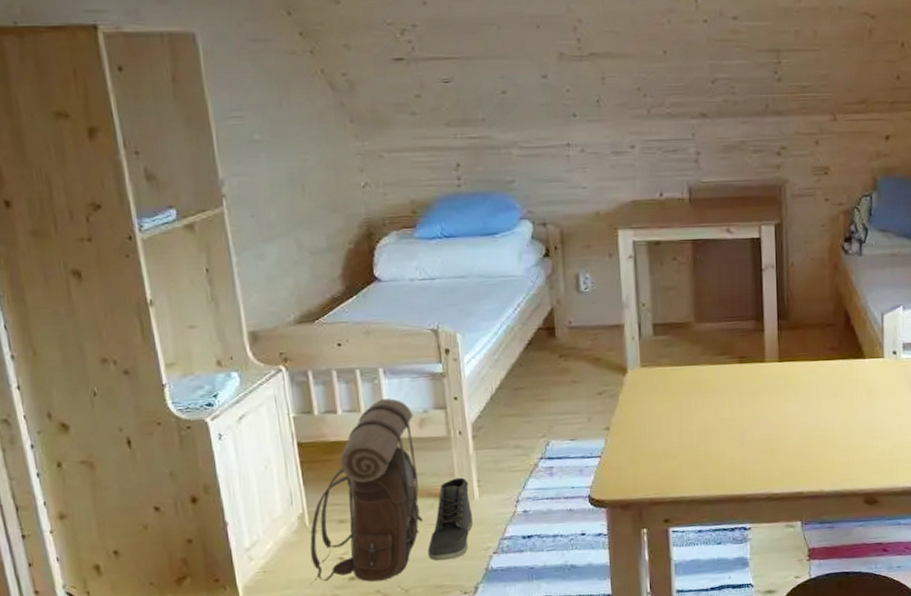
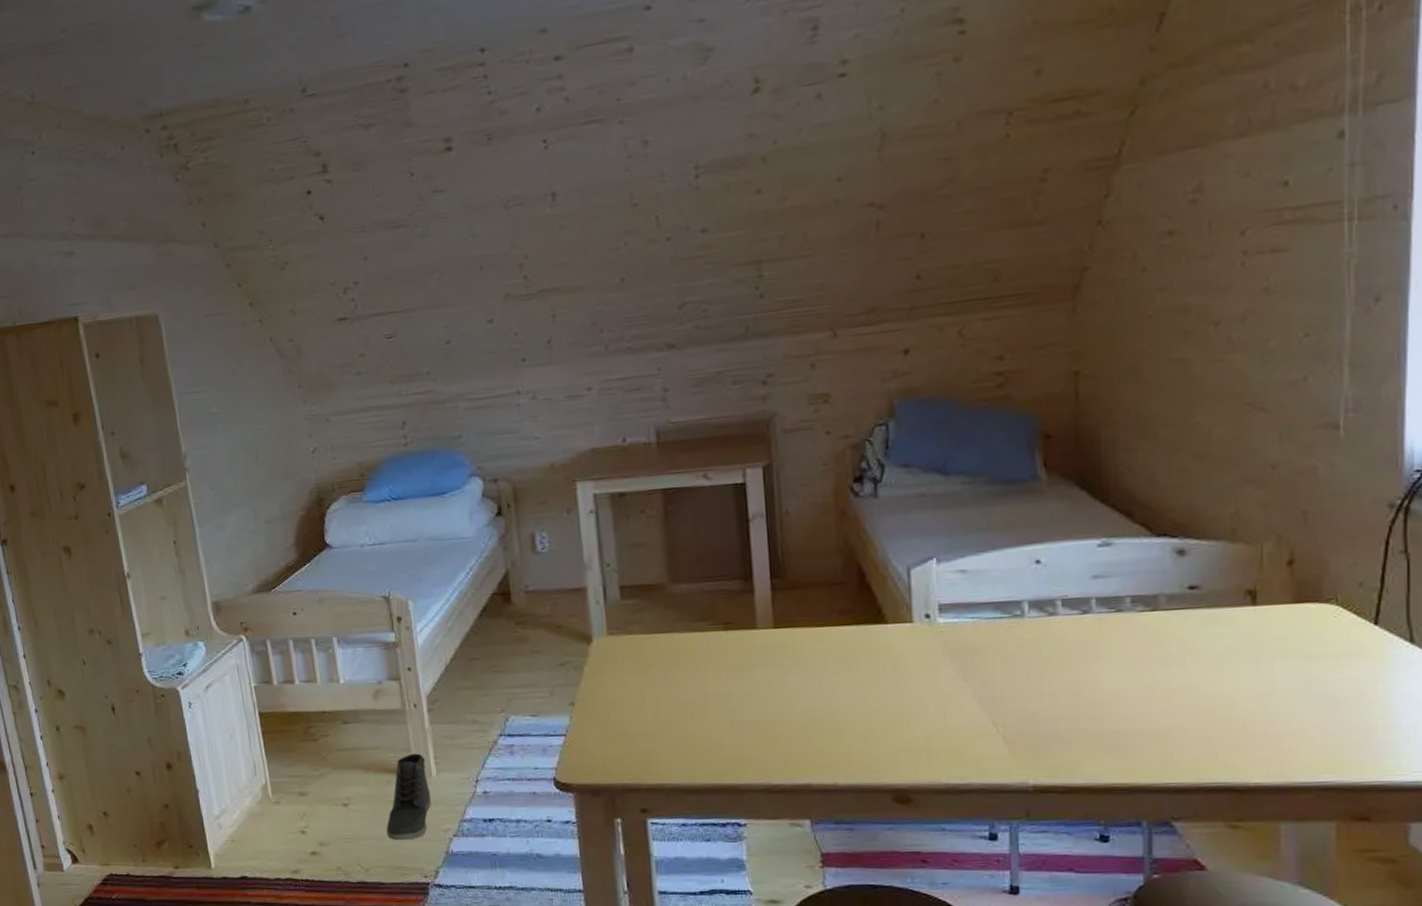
backpack: present [310,398,424,583] -> none [273,669,381,858]

